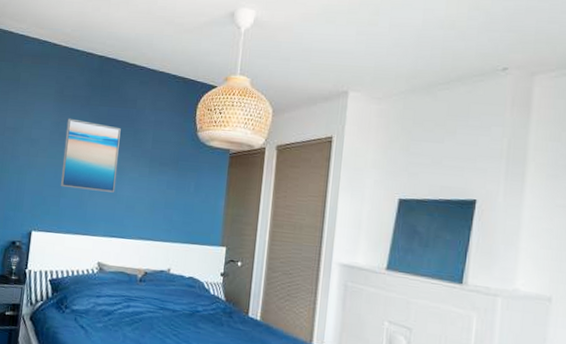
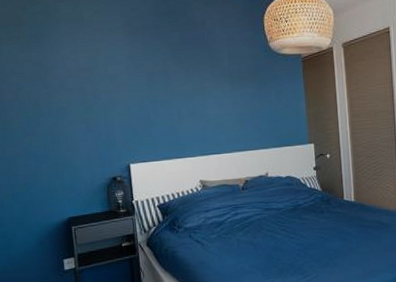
wall art: present [61,118,121,193] -> none [141,49,203,117]

